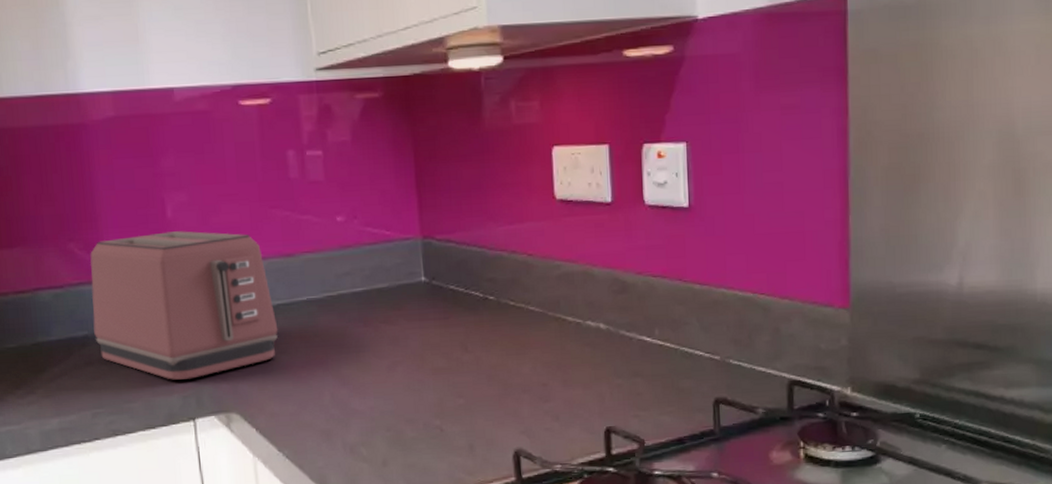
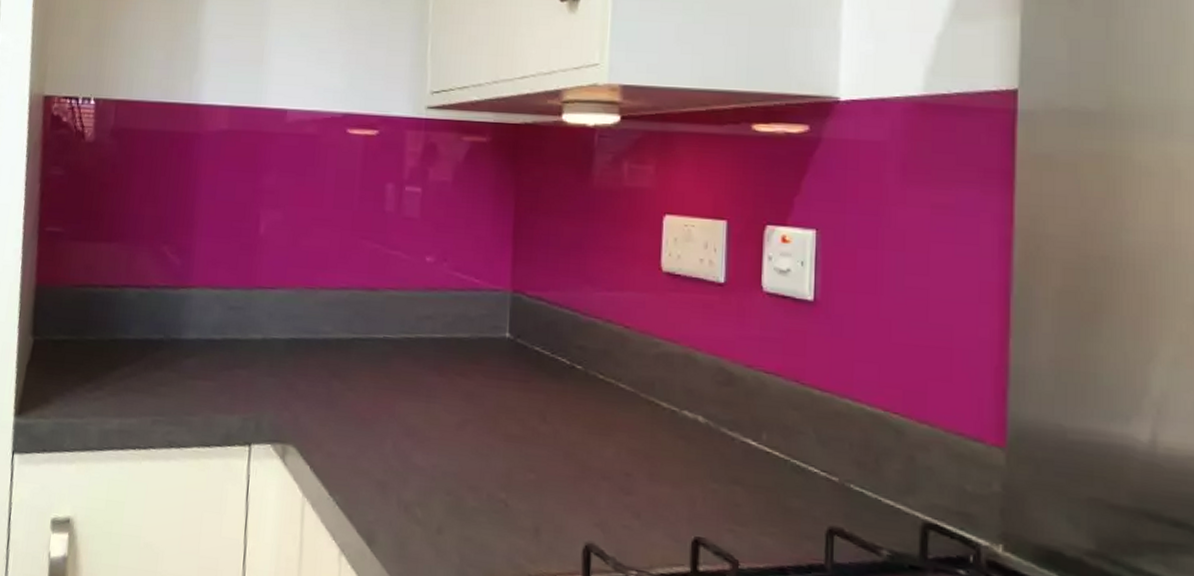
toaster: present [90,231,278,380] -> none [169,247,350,402]

